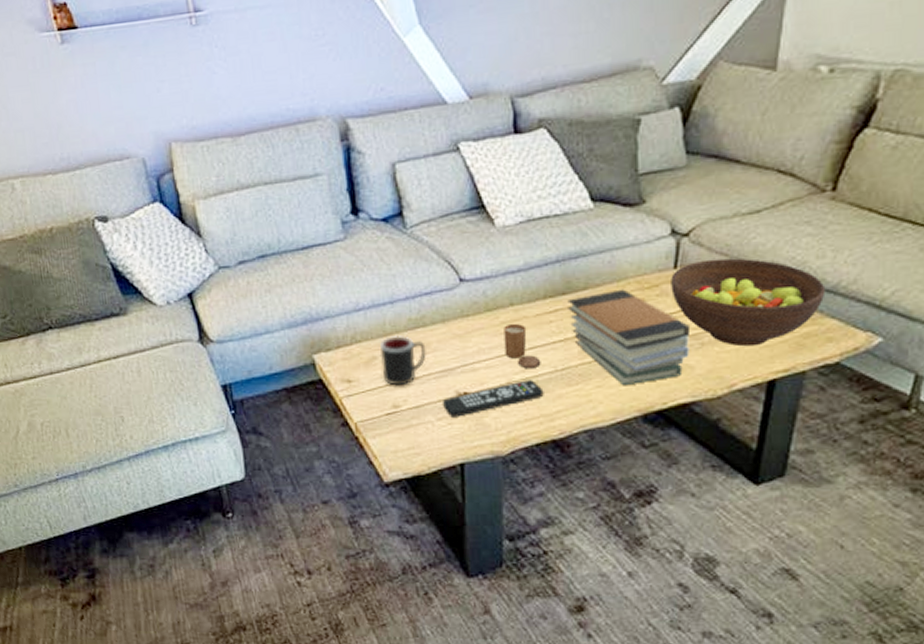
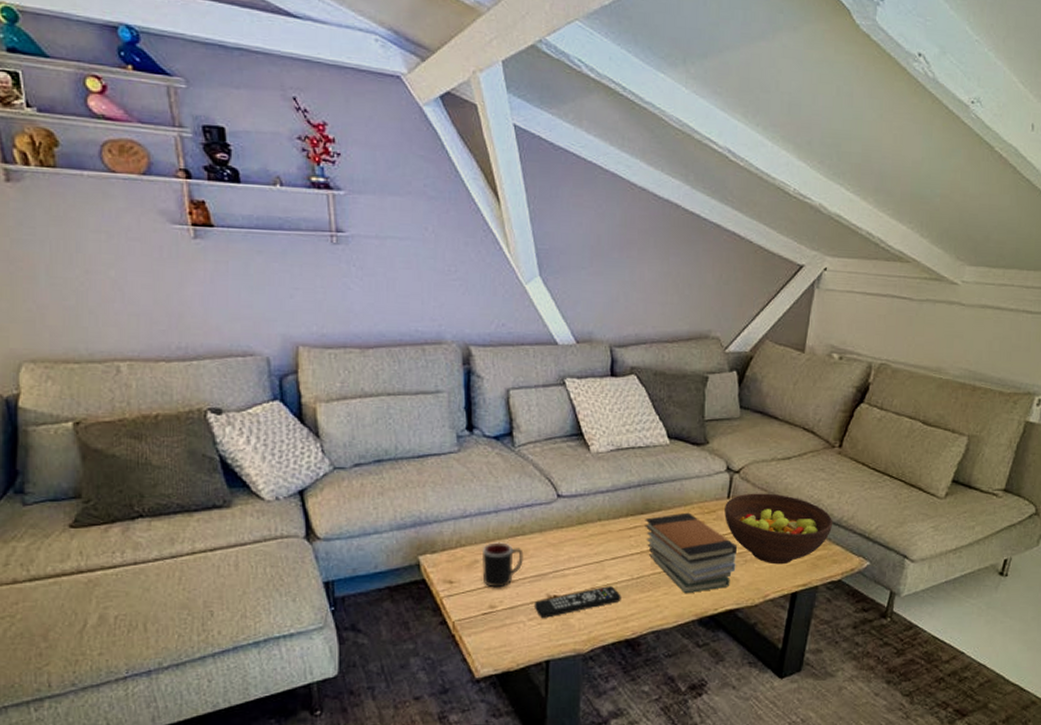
candle: present [504,323,541,369] -> none [591,536,621,577]

